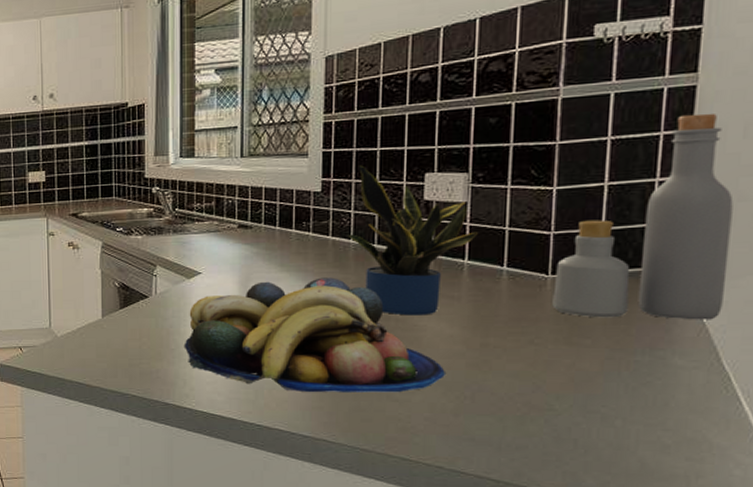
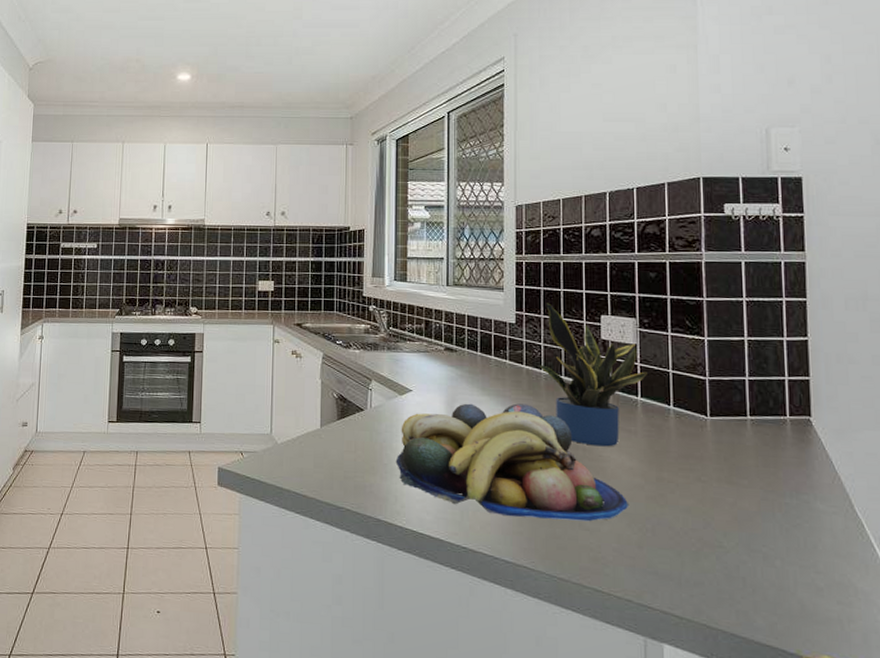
bottle set: present [552,113,734,320] -> none [712,285,849,469]

